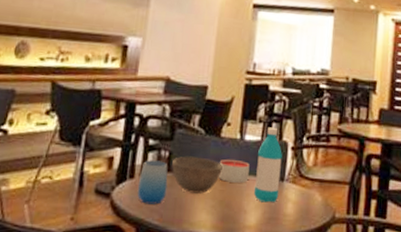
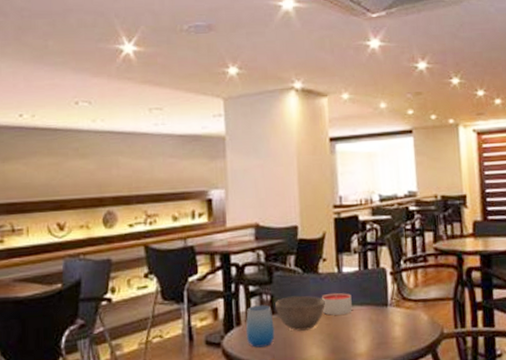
water bottle: present [253,127,282,203] -> none [358,256,385,330]

